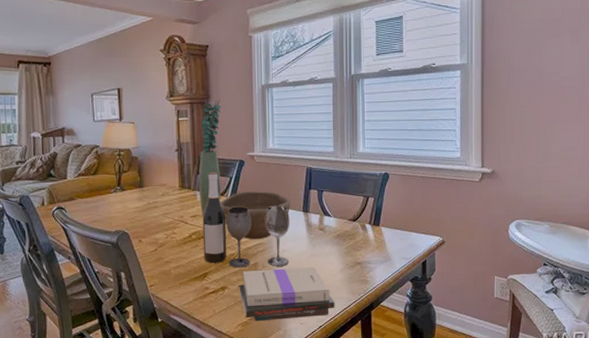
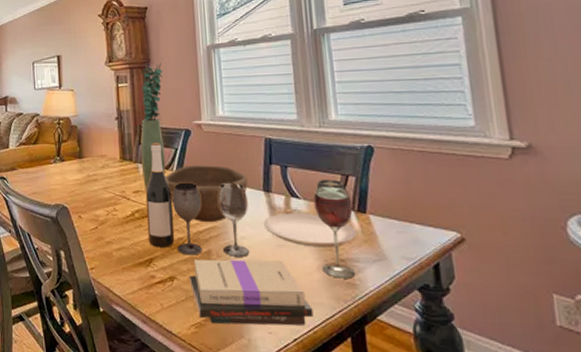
plate: none [302,228,371,255] -> present [264,212,357,247]
wineglass: none [342,200,370,277] -> present [313,179,356,279]

